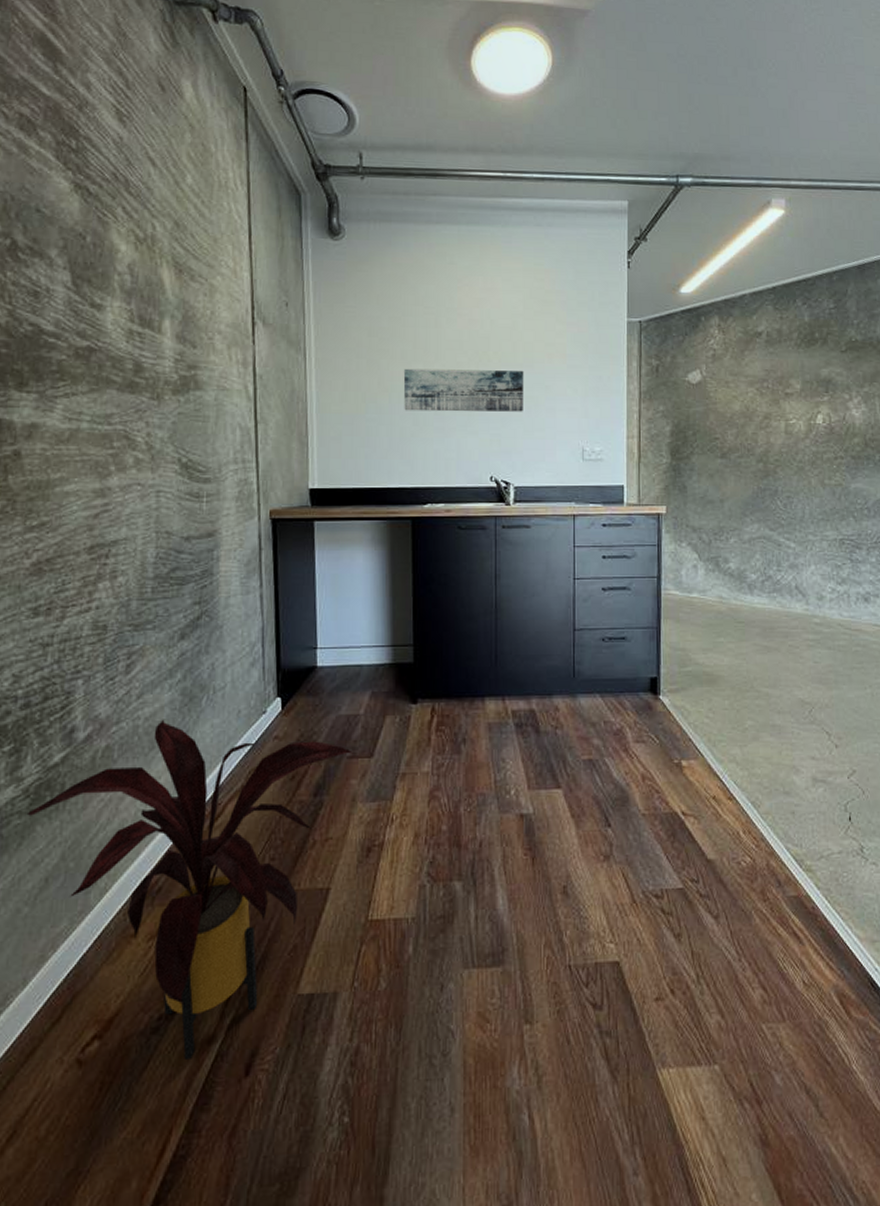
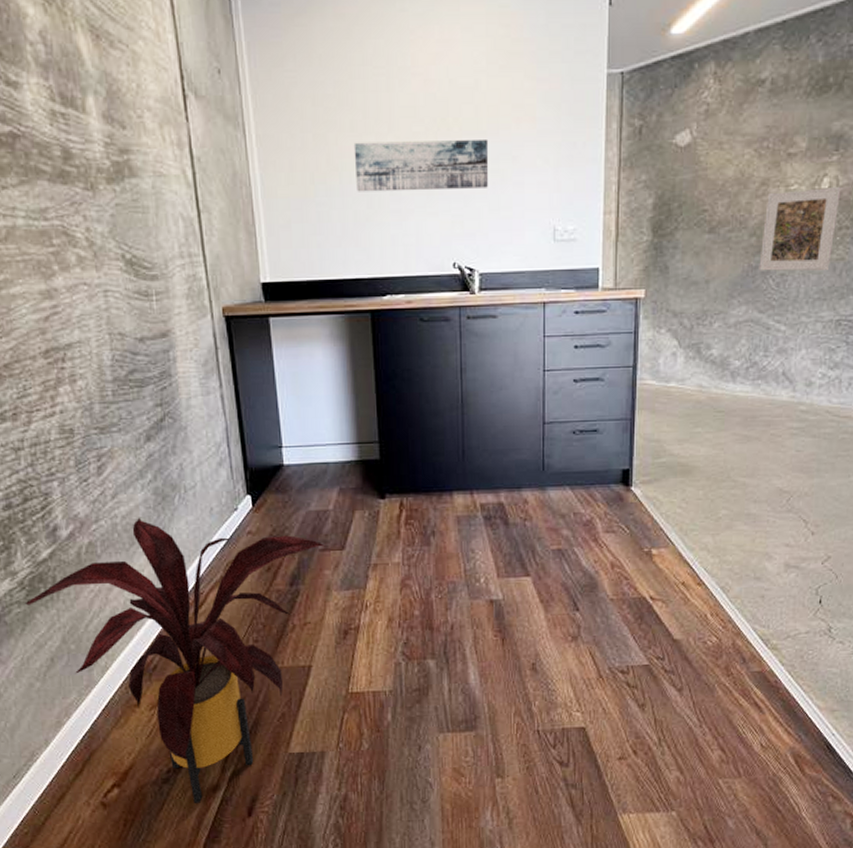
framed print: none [767,422,834,495] -> present [759,186,841,271]

